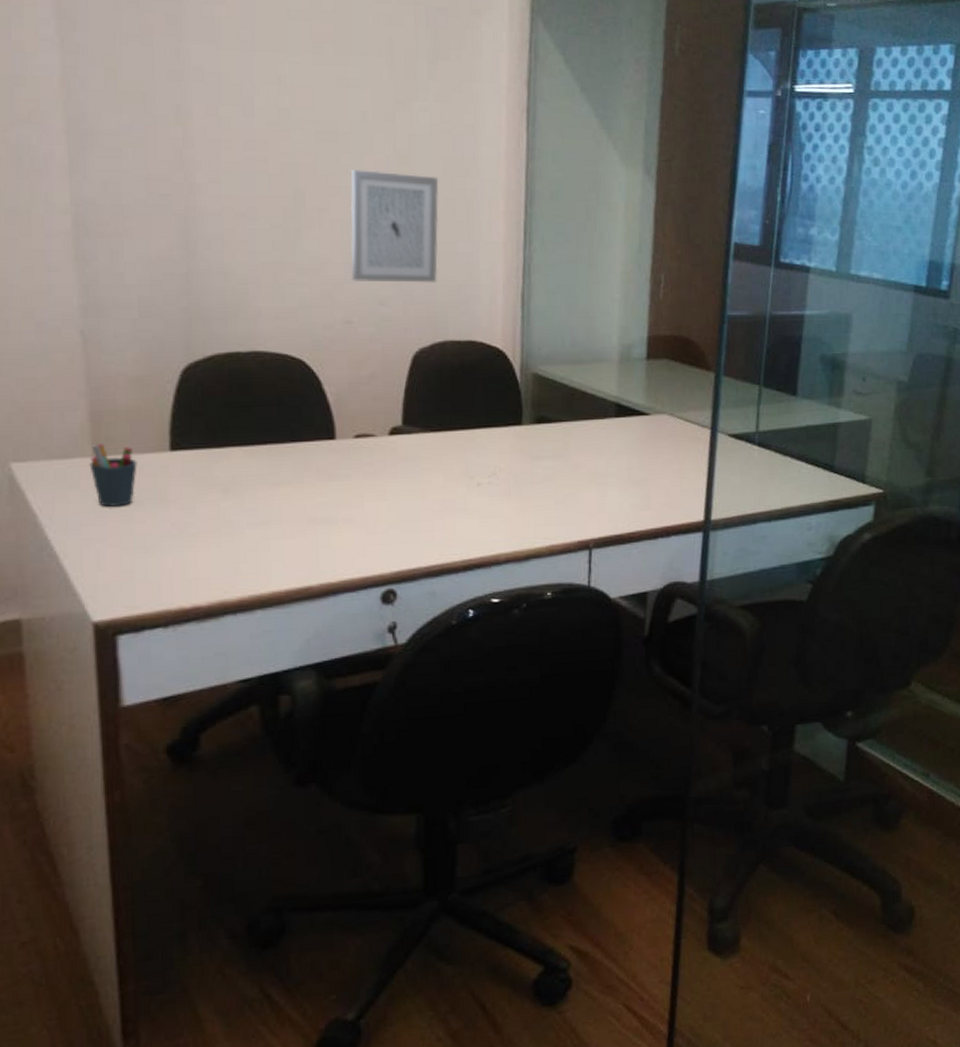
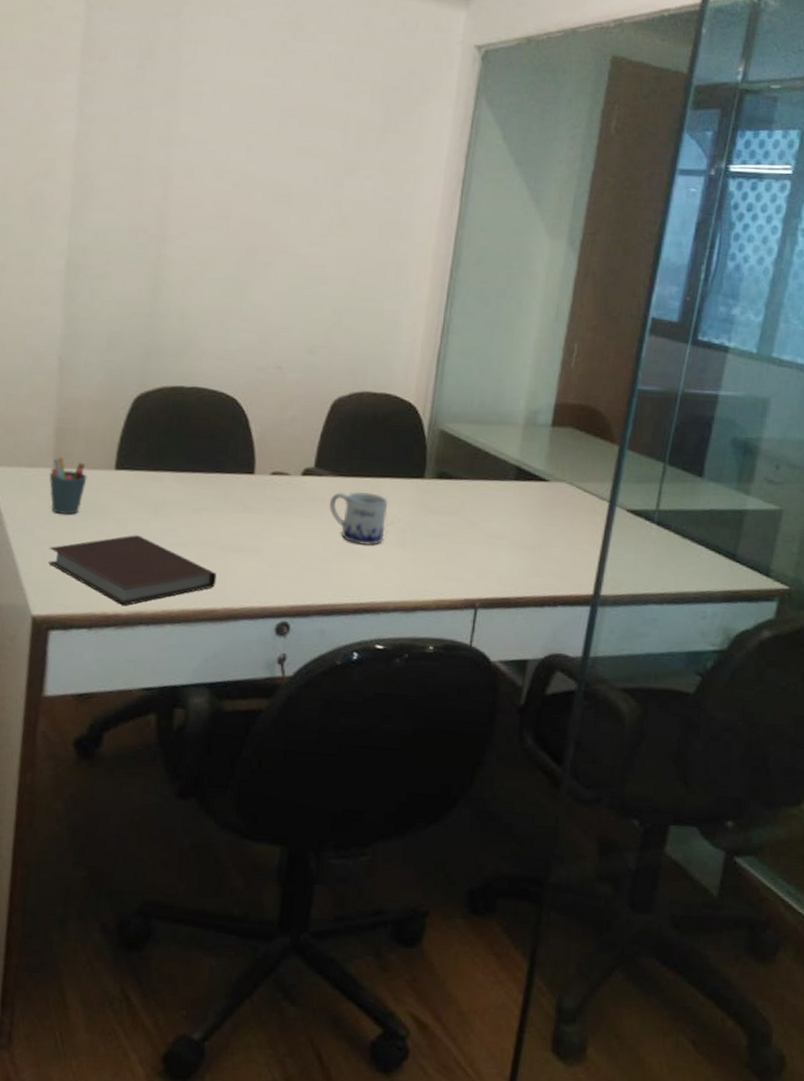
notebook: none [102,519,307,597] -> present [48,535,217,606]
wall art: present [350,169,439,283] -> none [286,229,375,337]
mug: none [424,444,488,501] -> present [330,491,389,546]

